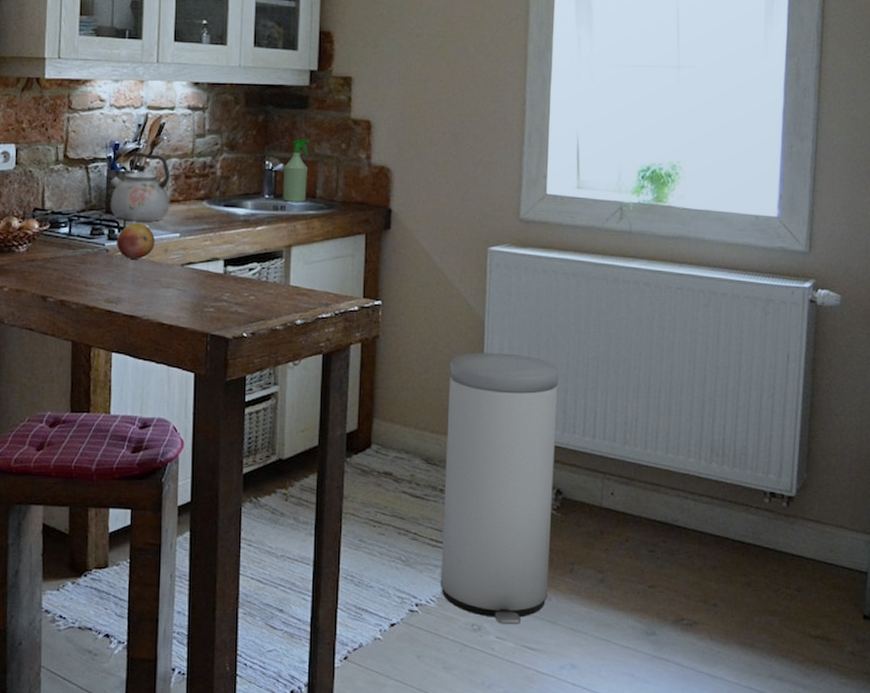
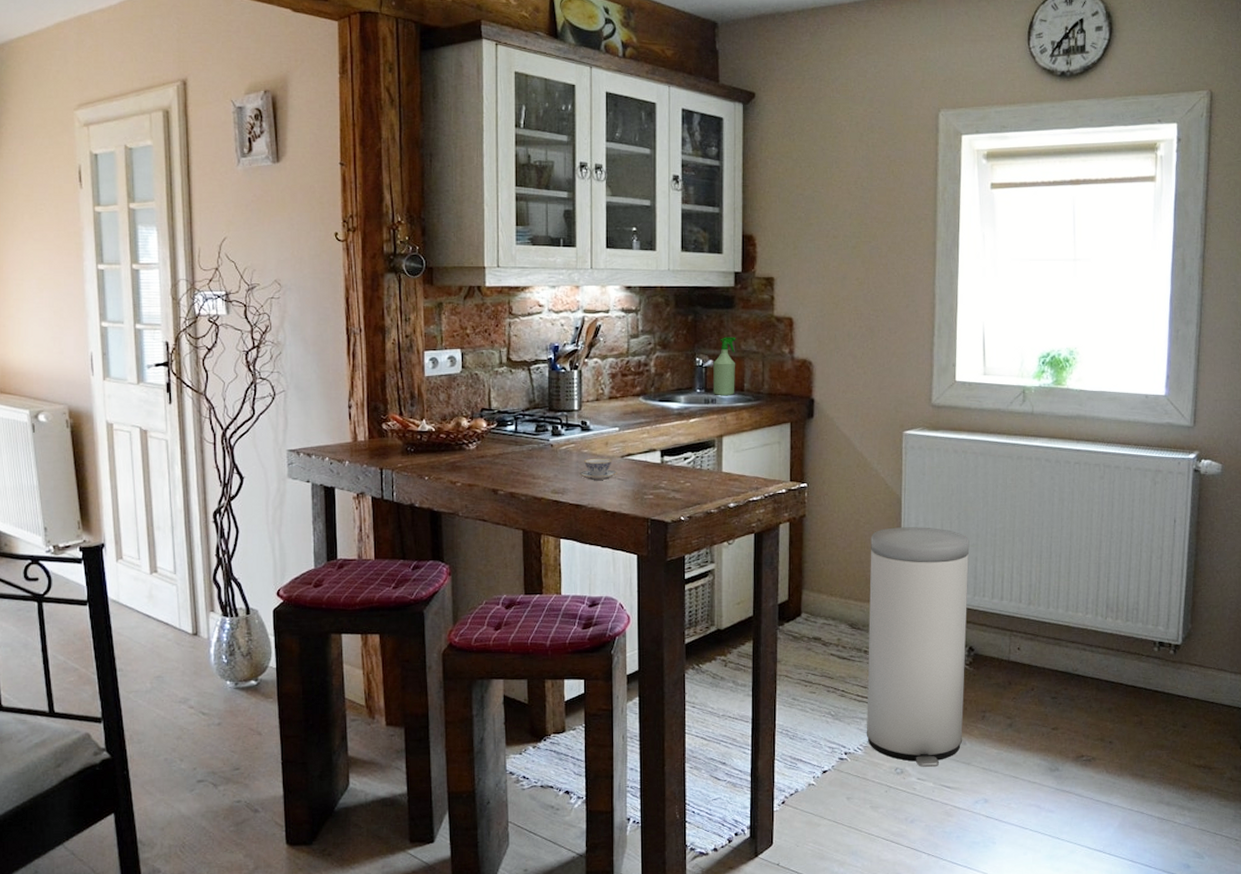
kettle: present [109,151,171,223] -> none [552,353,608,419]
fruit: present [116,222,155,259] -> none [559,419,596,452]
teacup: none [136,265,176,290] -> present [580,458,617,480]

